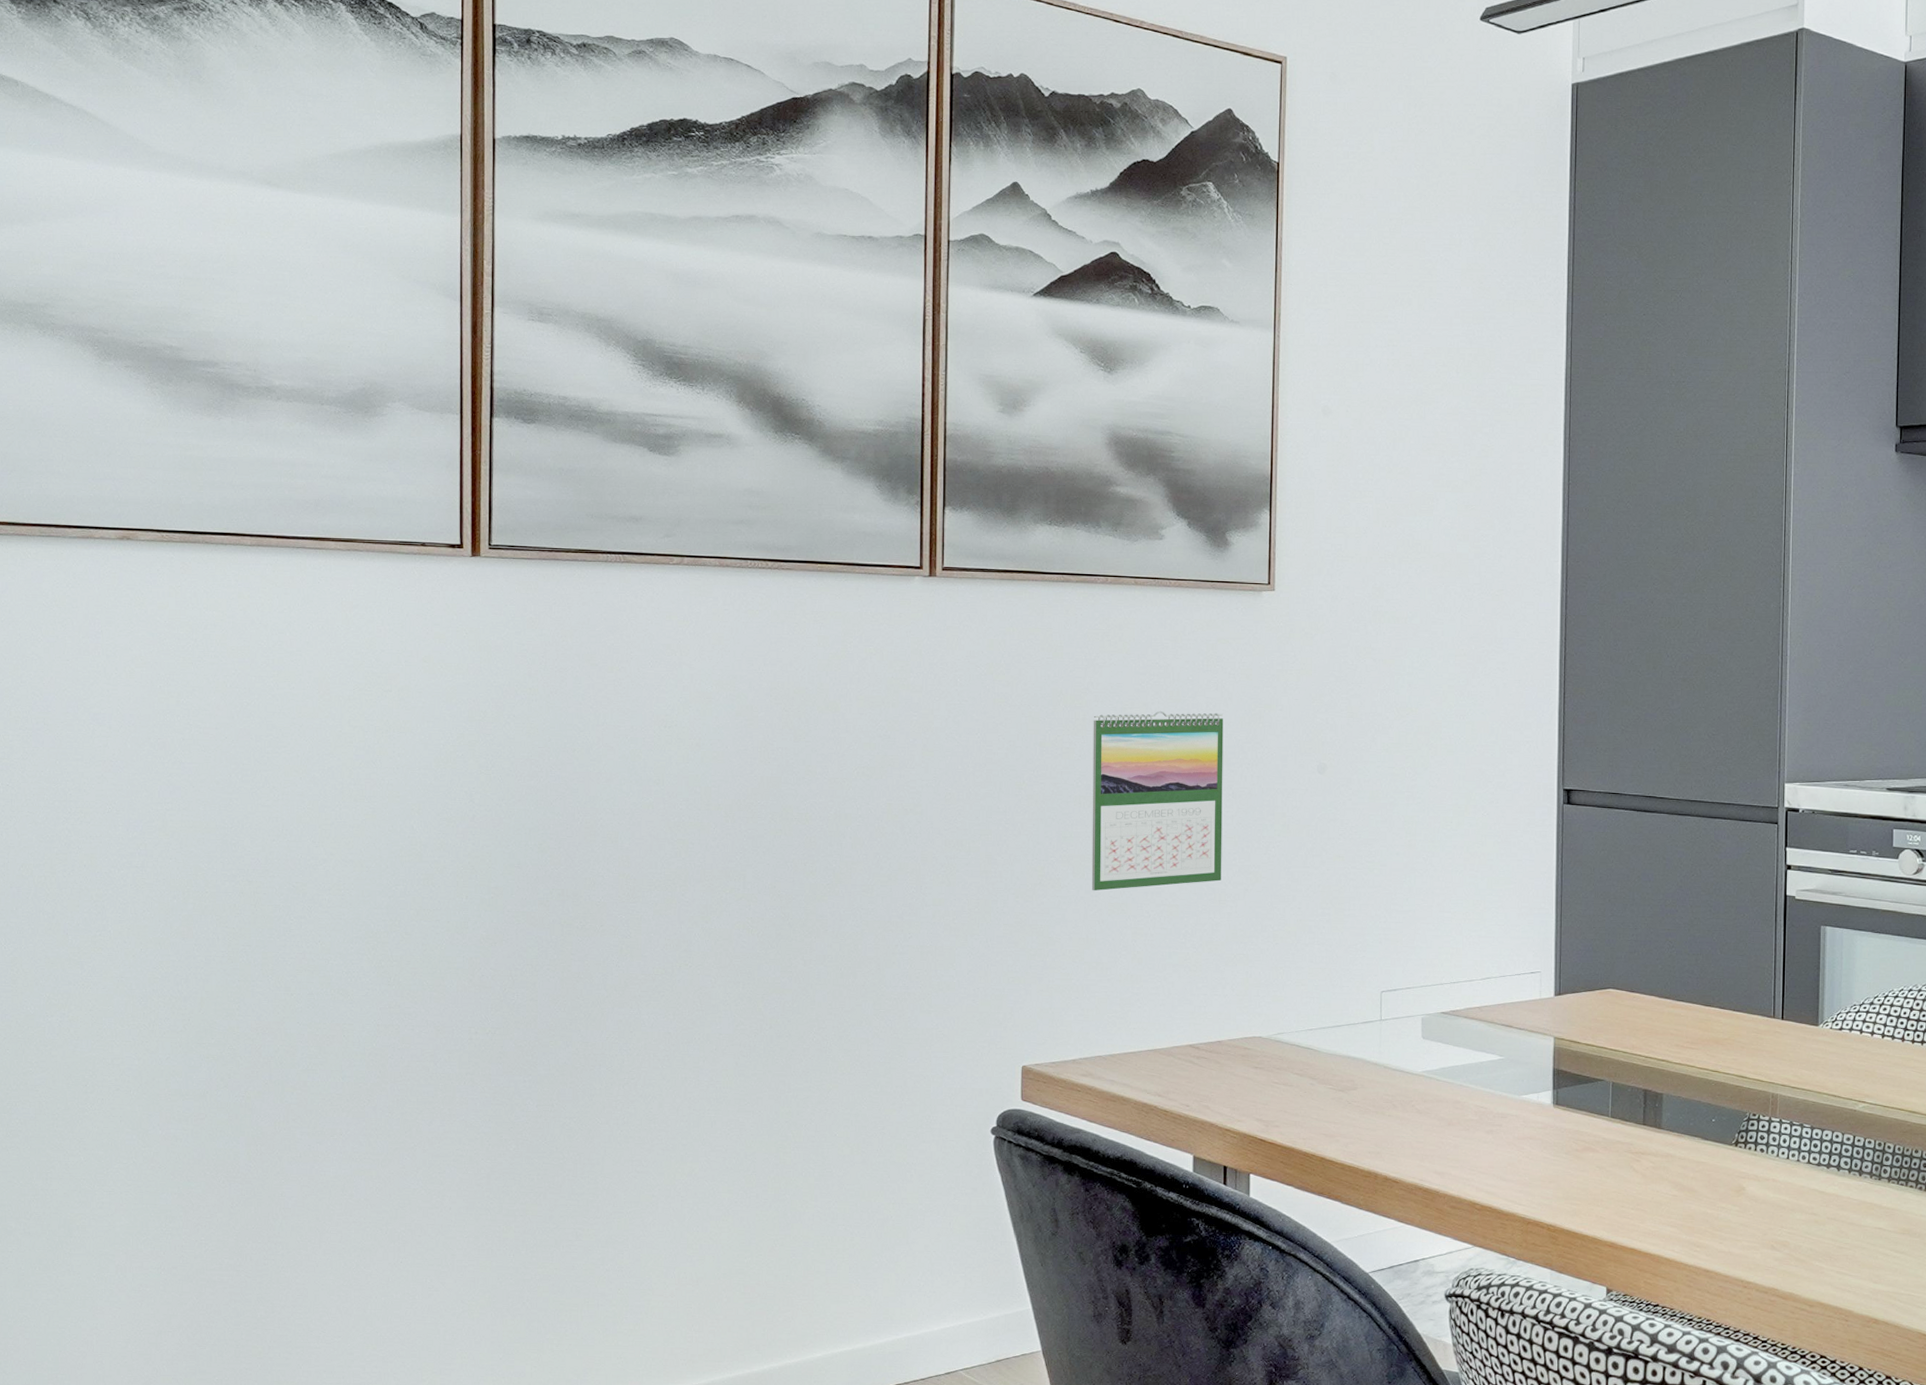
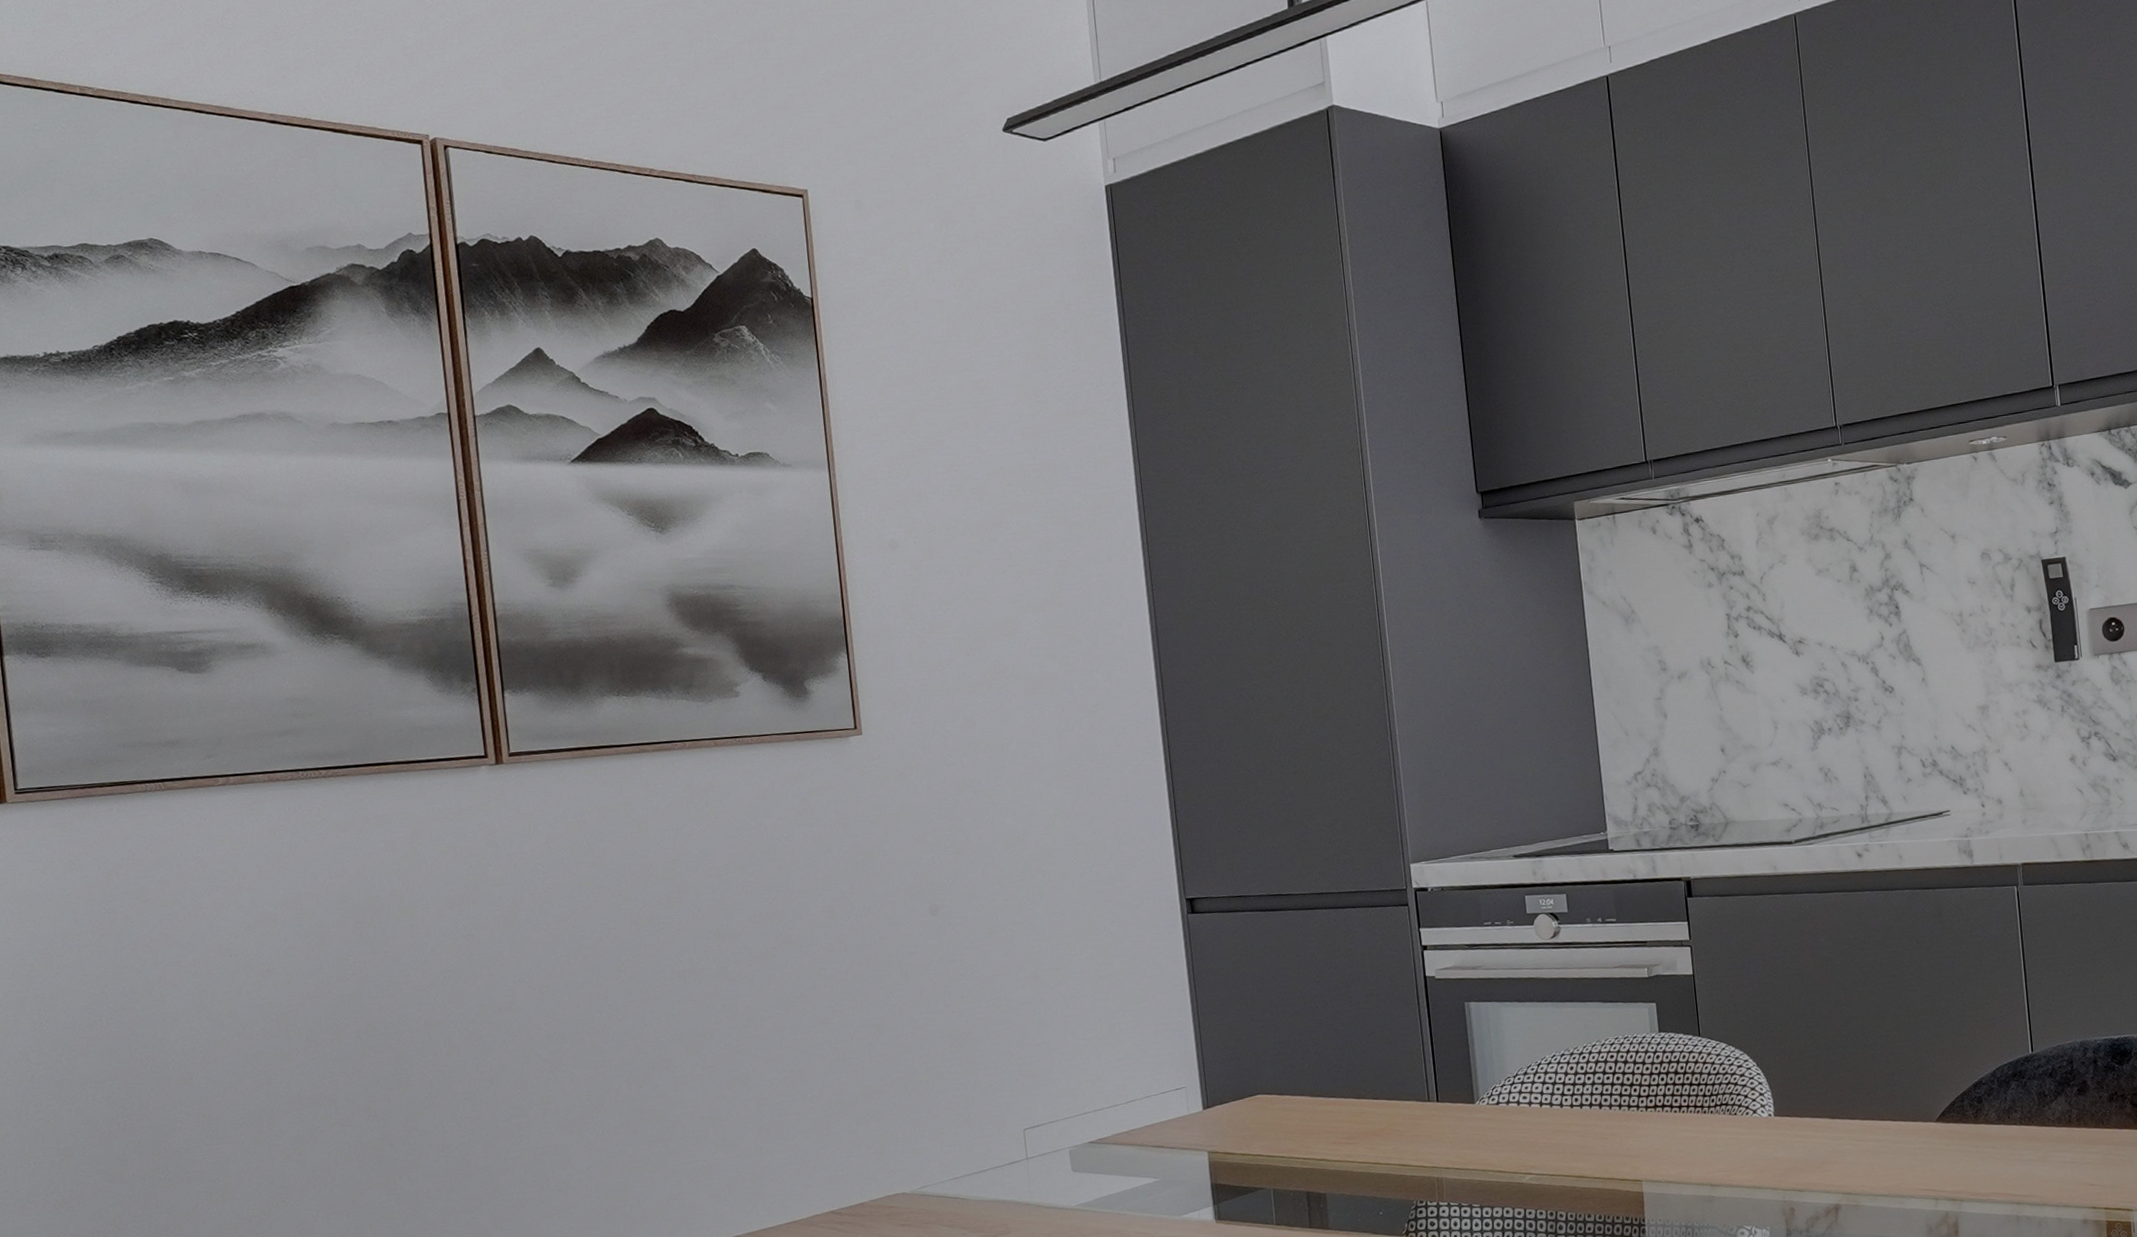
calendar: present [1091,710,1224,891] -> none [688,867,844,1066]

